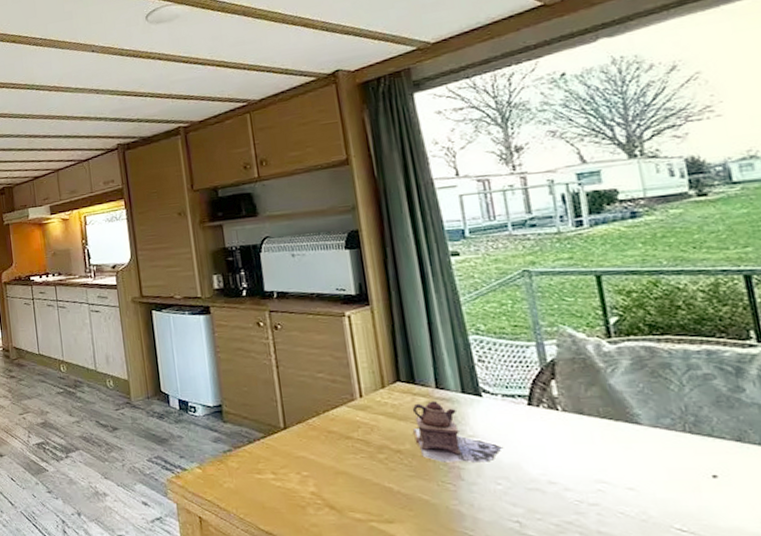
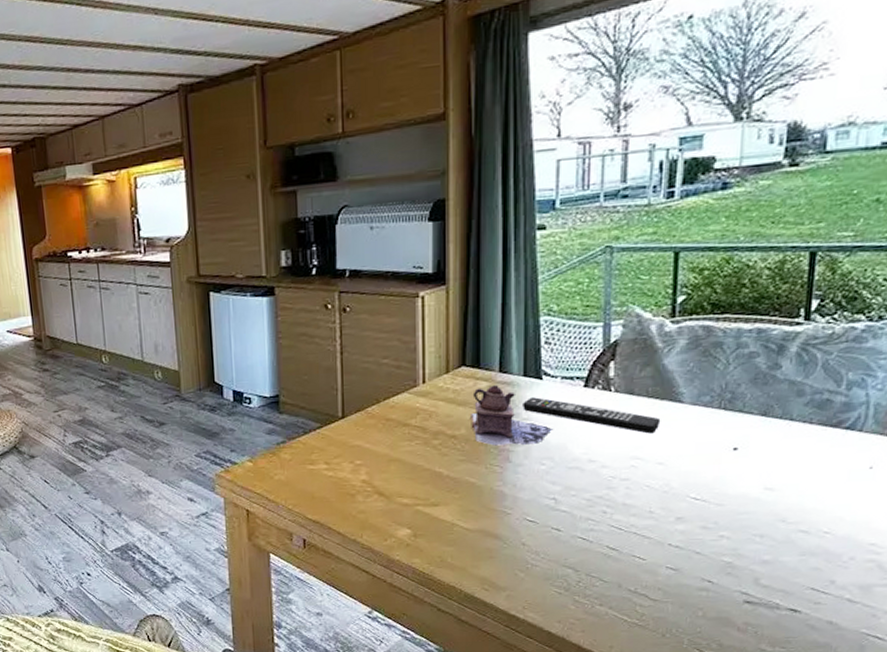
remote control: none [466,414,621,456] -> present [523,397,661,434]

